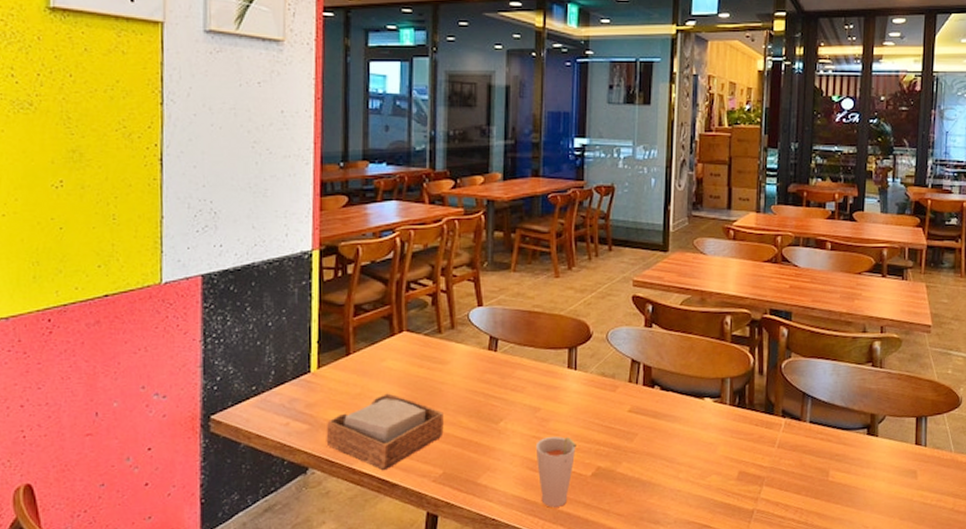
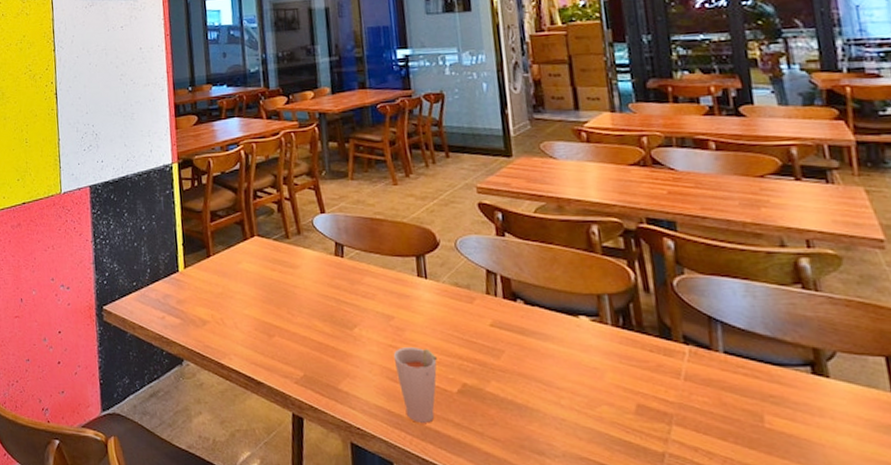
napkin holder: present [326,393,444,470] -> none [196,294,301,367]

